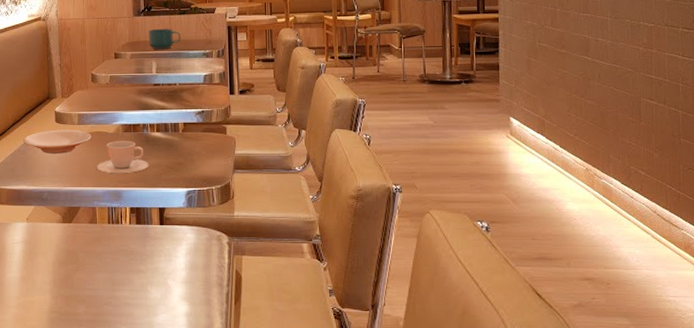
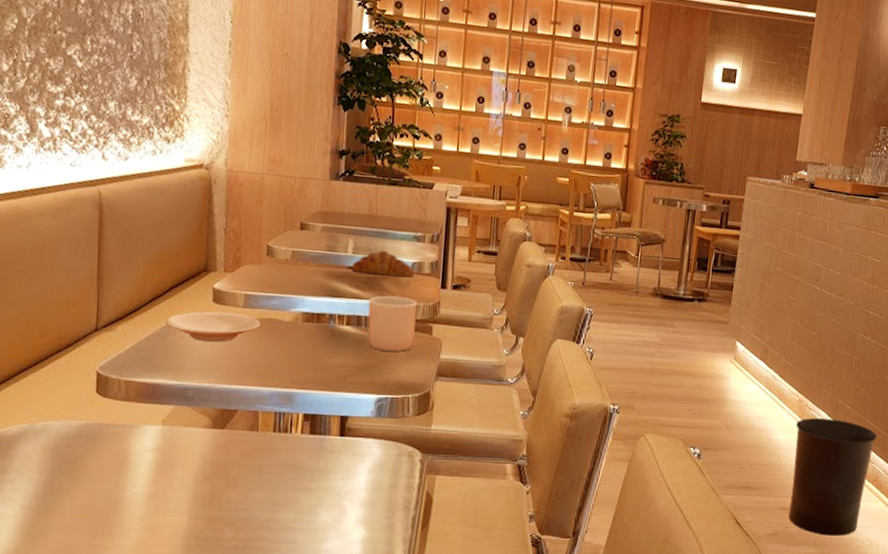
cup: present [96,140,149,174] -> none [263,331,333,373]
cup: present [148,29,181,49] -> none [346,199,389,226]
pastry: none [157,68,207,89] -> present [352,251,415,278]
mug: none [172,105,213,151] -> present [367,295,418,352]
waste bin: none [587,185,682,307] -> present [788,417,877,536]

